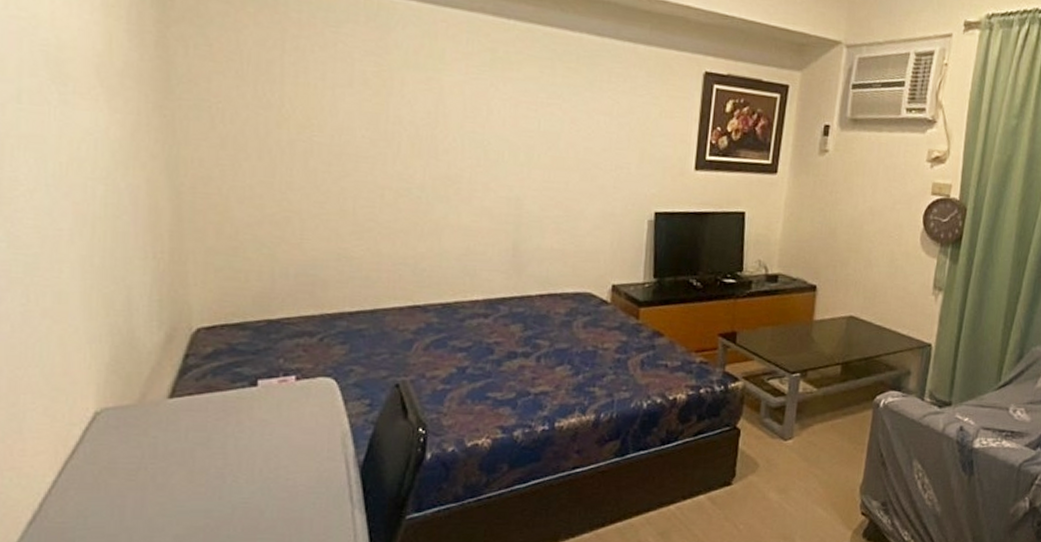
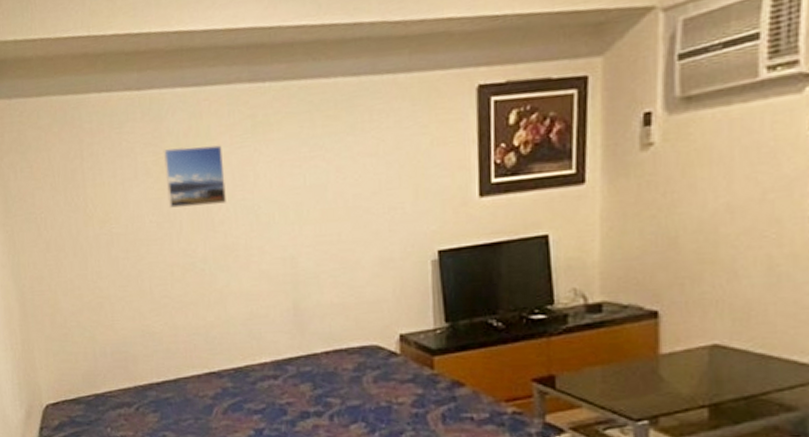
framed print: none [386,63,456,132] -> present [163,144,226,208]

